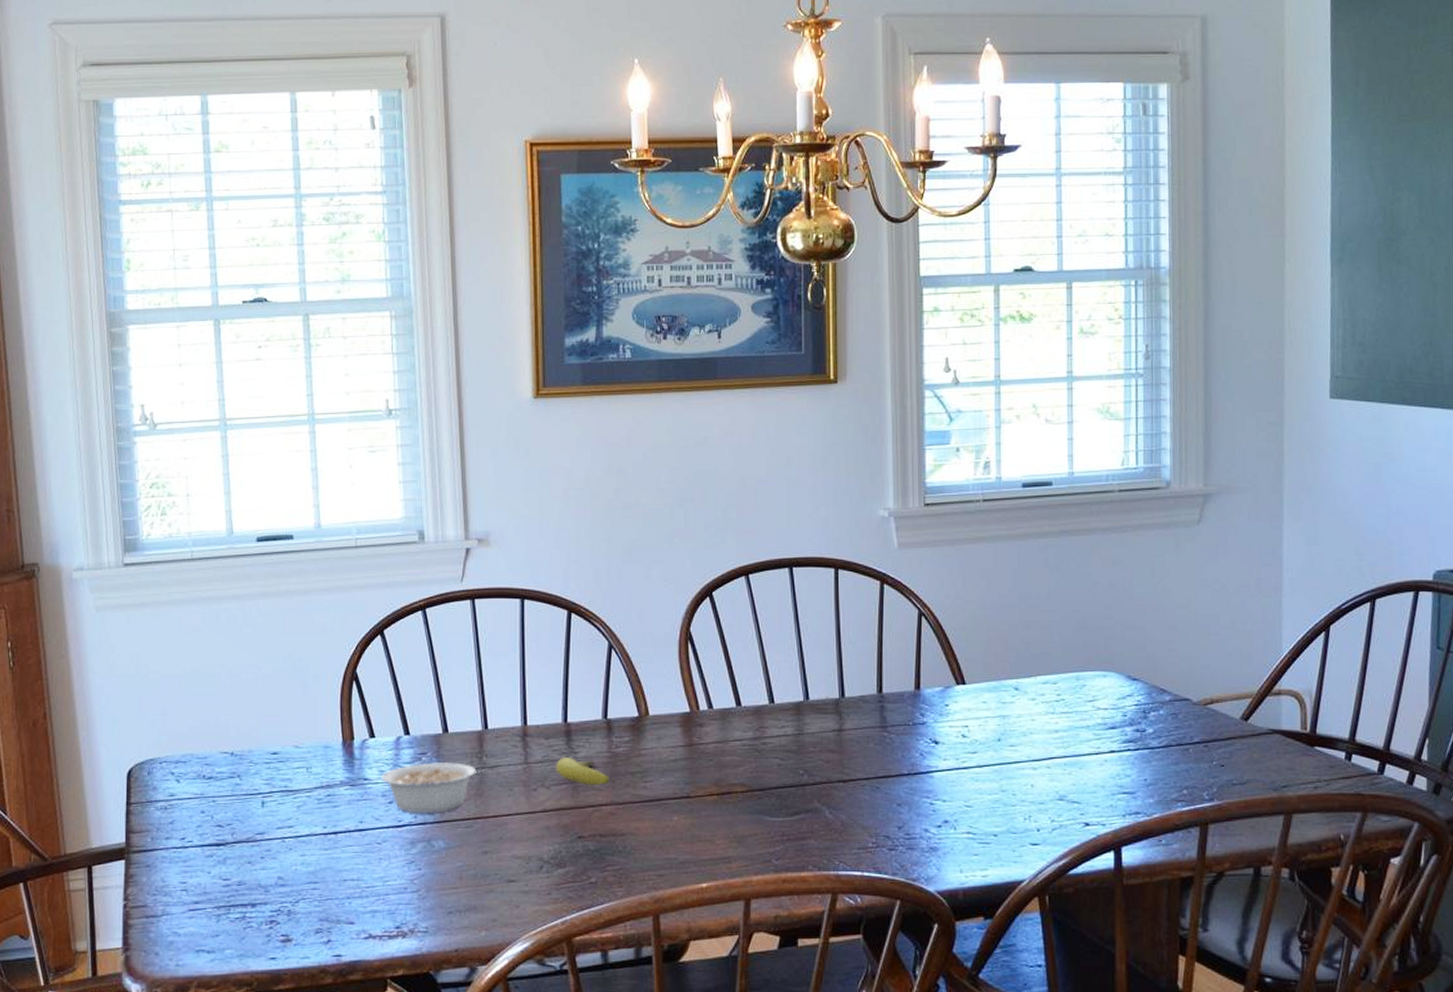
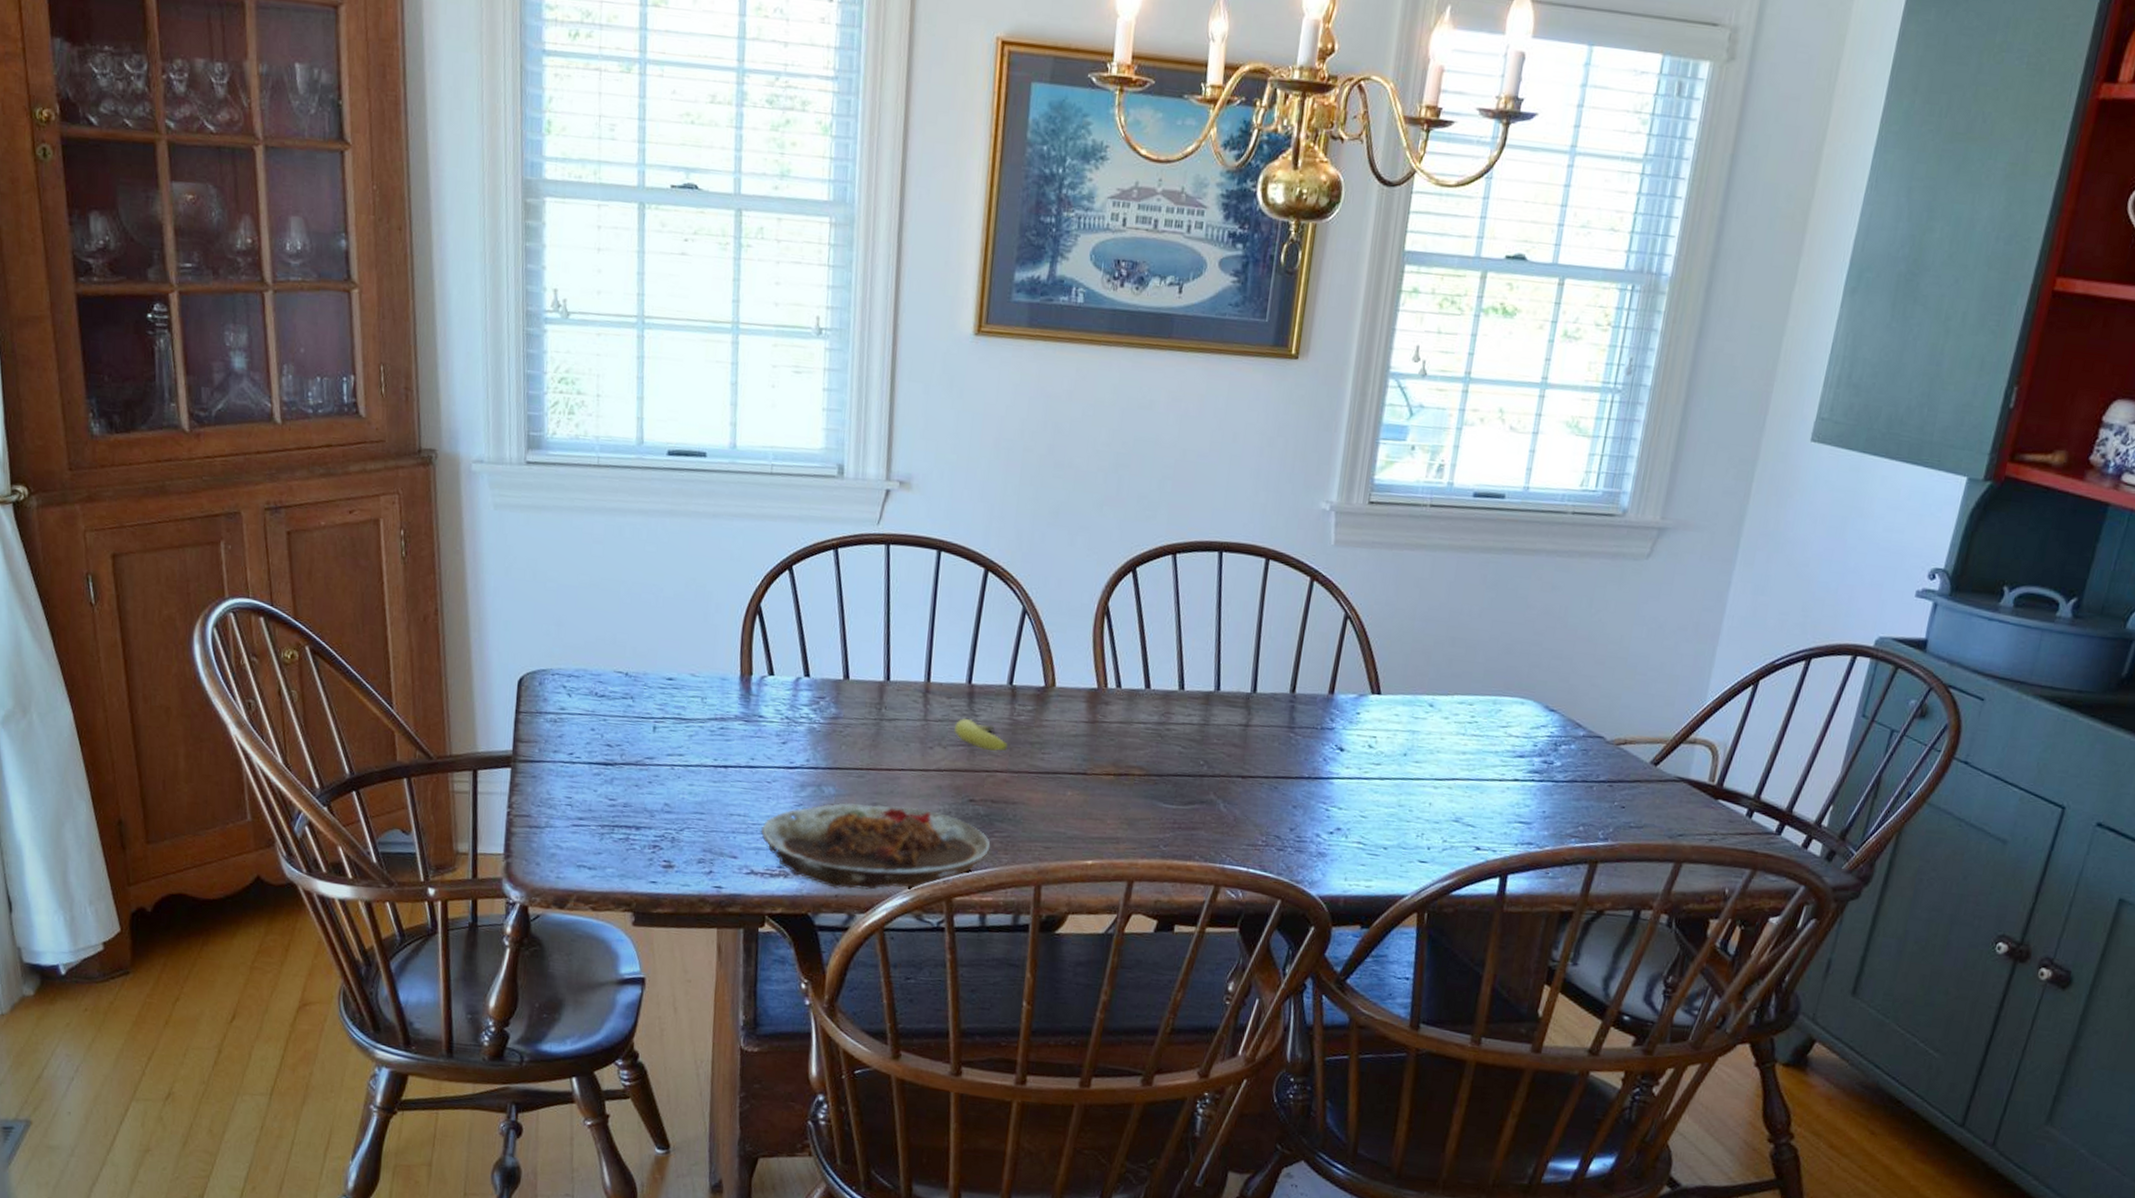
plate: none [375,851,604,942] -> present [760,802,991,890]
legume: present [381,763,488,814] -> none [776,707,886,759]

